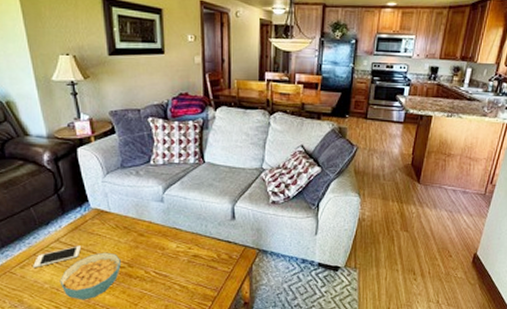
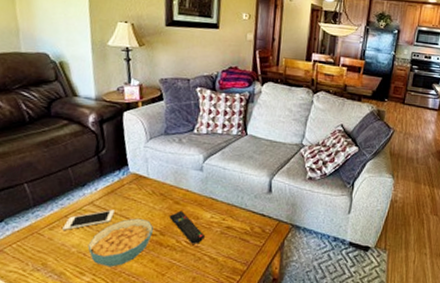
remote control: none [135,242,172,274] -> present [169,210,205,244]

